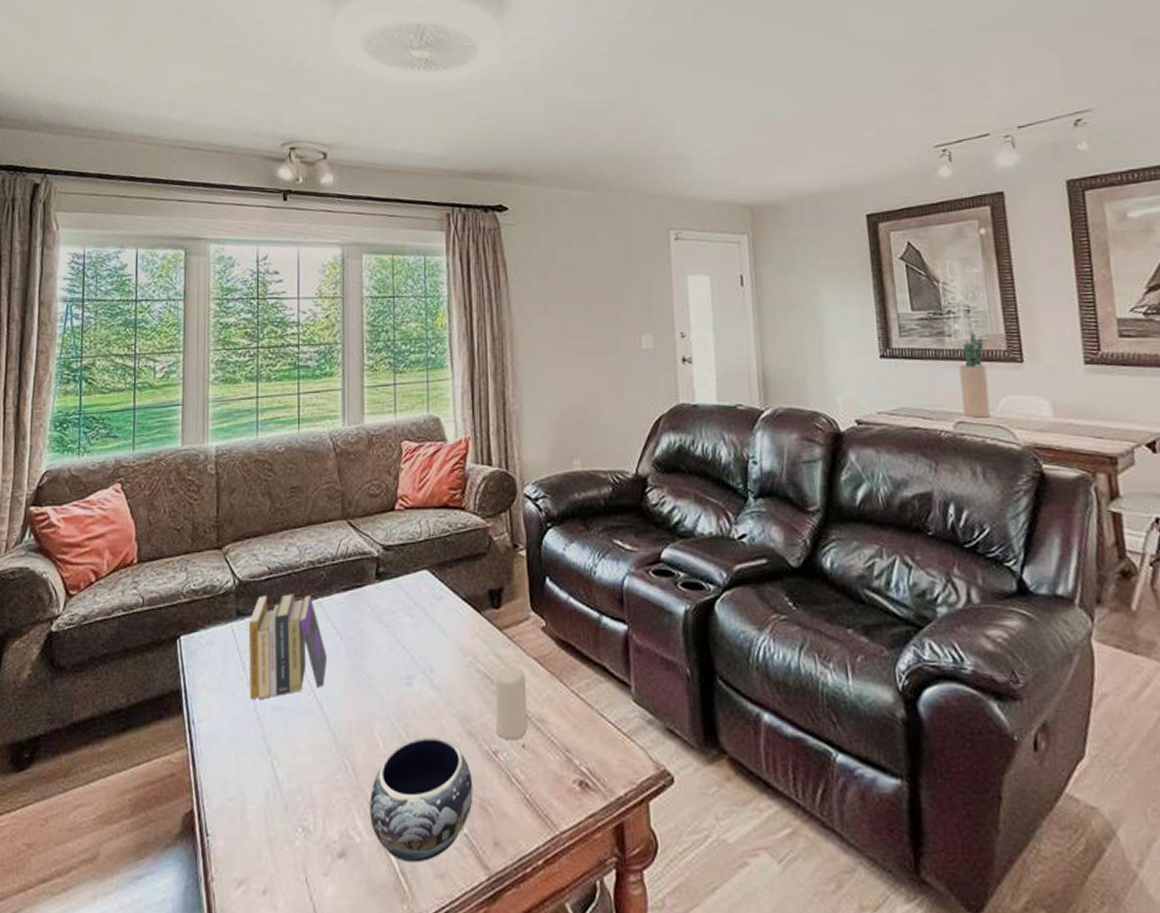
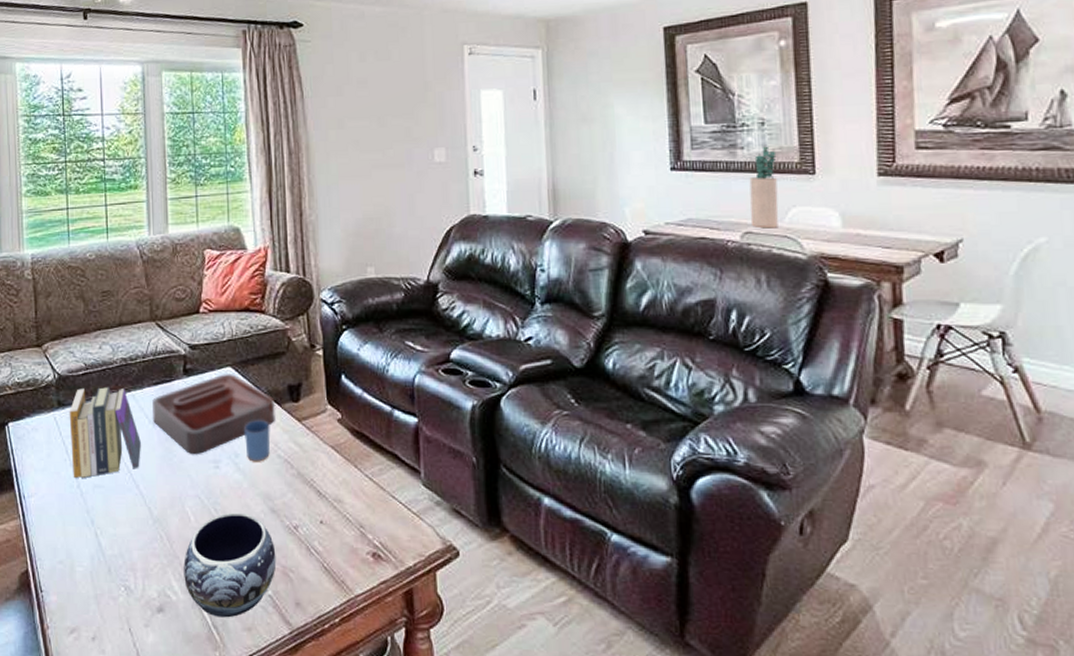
decorative tray: none [341,576,474,669] -> present [152,372,275,454]
mug: none [441,629,469,677] -> present [244,420,270,462]
candle: present [495,666,528,741] -> none [295,453,325,517]

